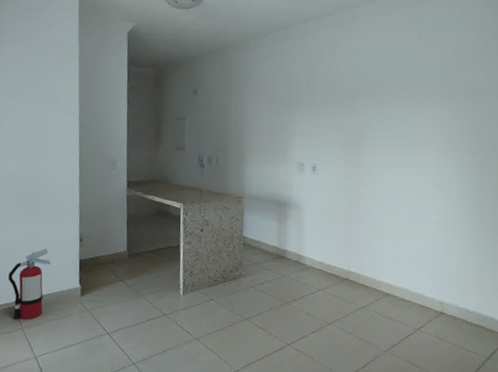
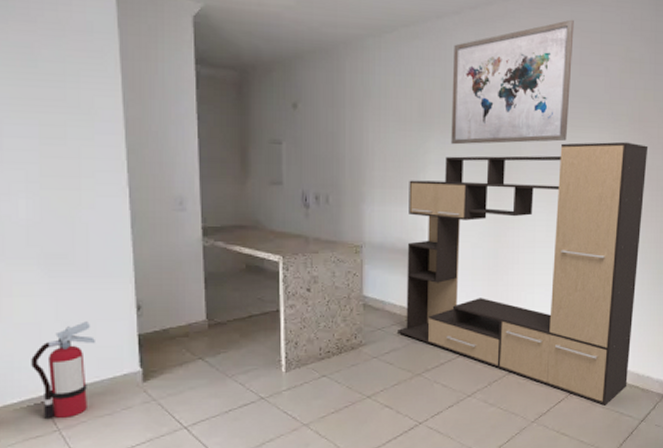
media console: none [270,113,483,342] -> present [398,141,649,406]
wall art: none [313,18,413,118] -> present [451,19,574,145]

